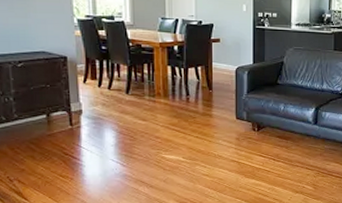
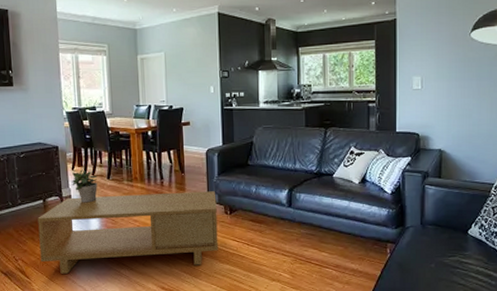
coffee table: none [39,108,245,194] -> present [37,191,219,274]
potted plant: none [83,83,115,118] -> present [72,169,98,203]

